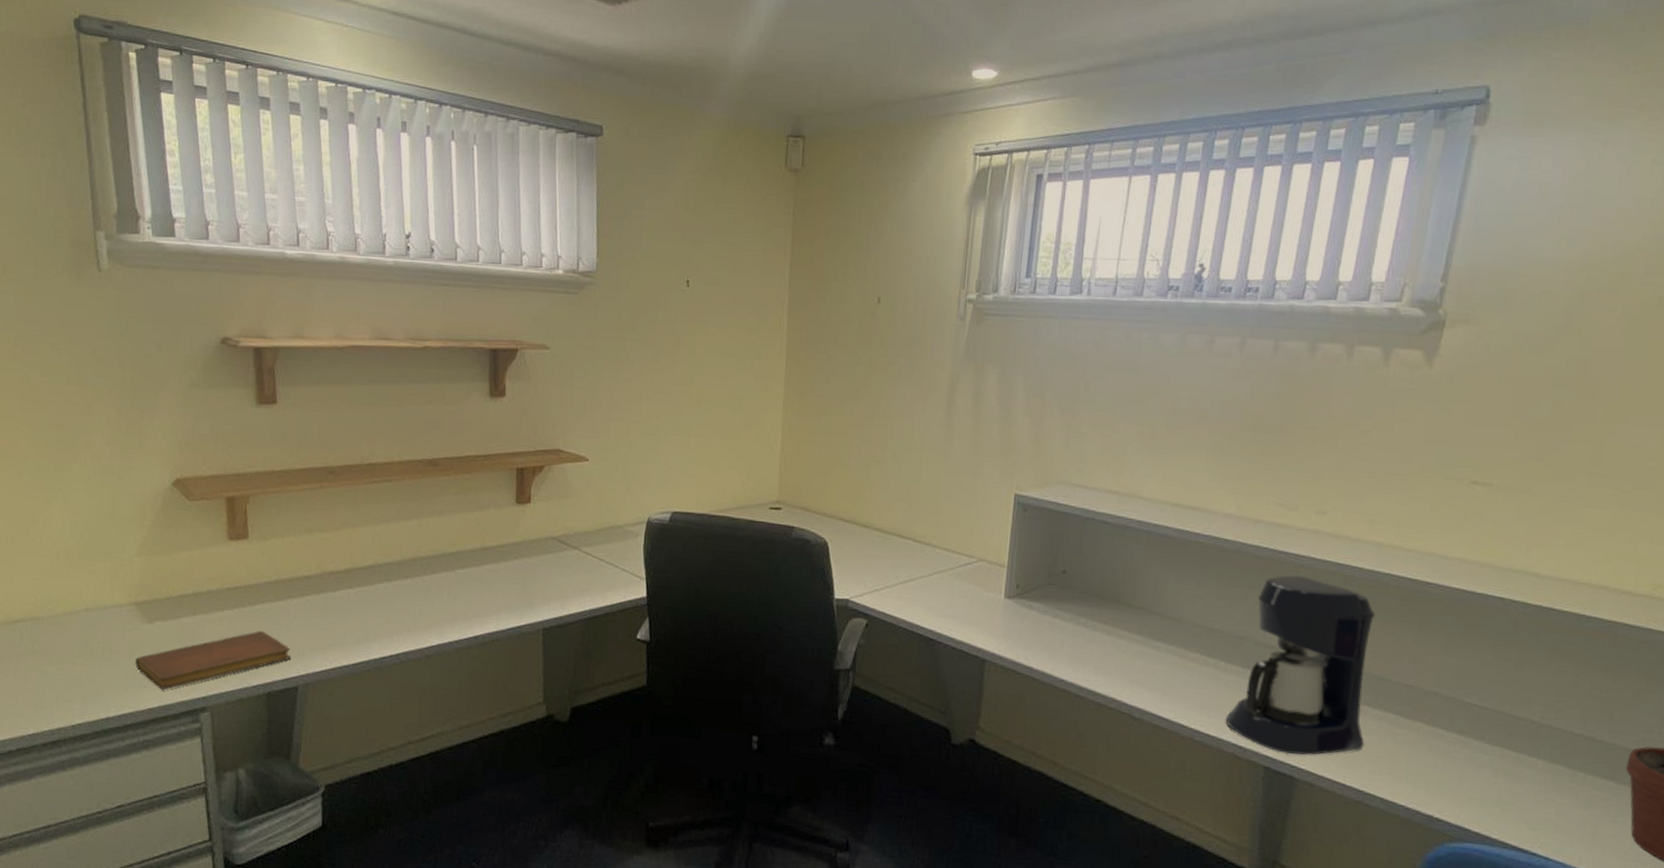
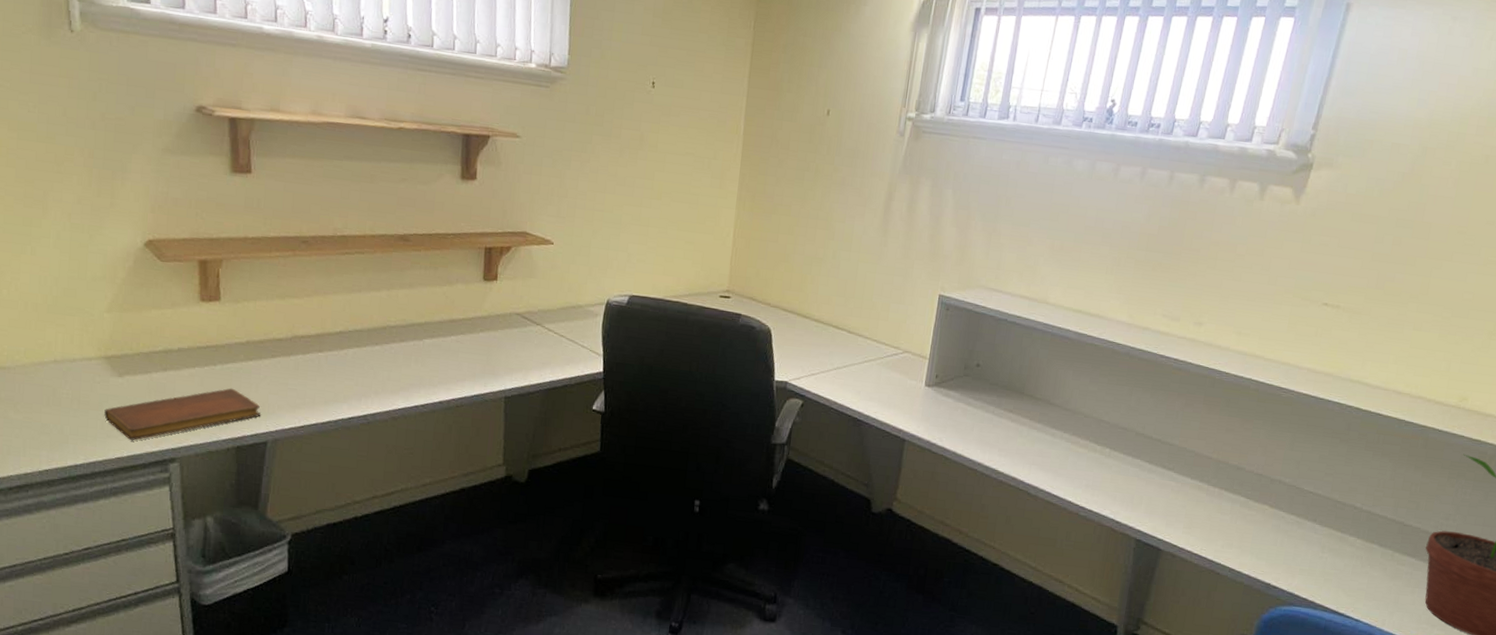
coffee maker: present [1225,575,1376,755] -> none [1106,376,1237,530]

